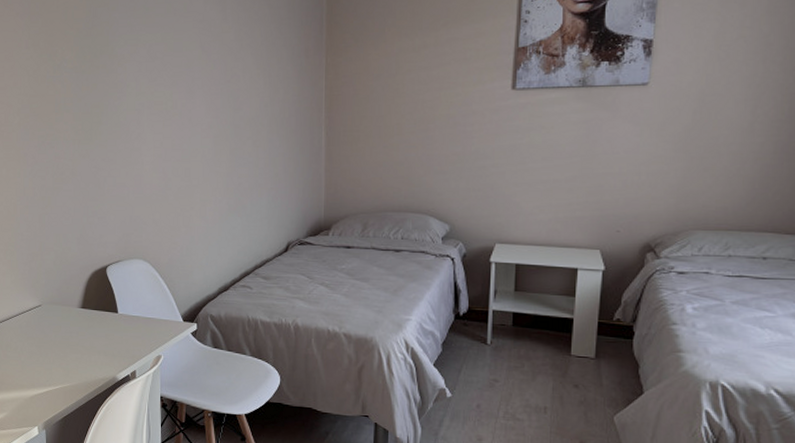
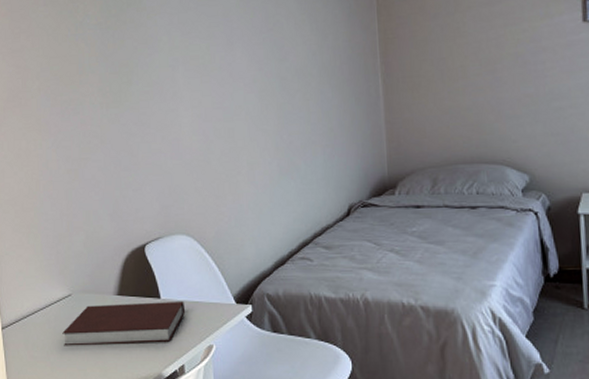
notebook: none [32,315,139,351] -> present [62,301,186,346]

